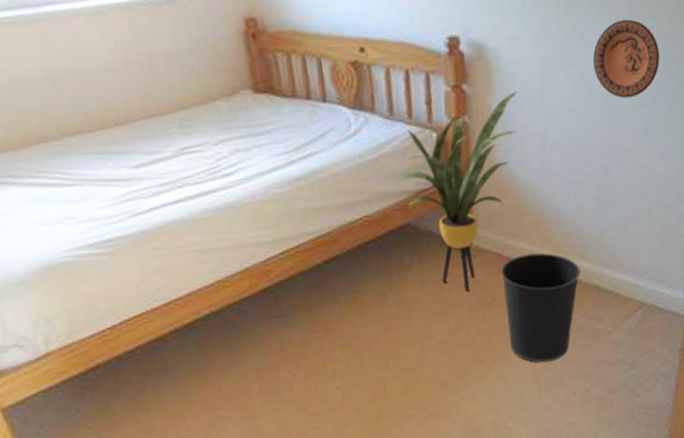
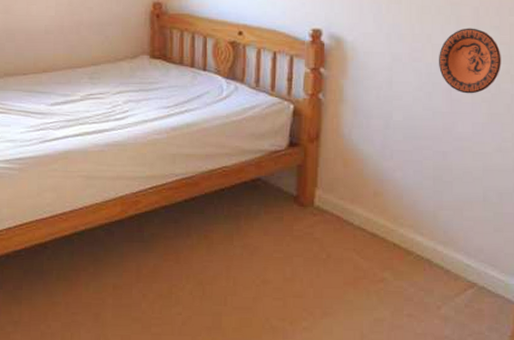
house plant: present [400,91,517,291] -> none [257,78,367,245]
wastebasket: present [501,252,581,363] -> none [338,220,413,325]

